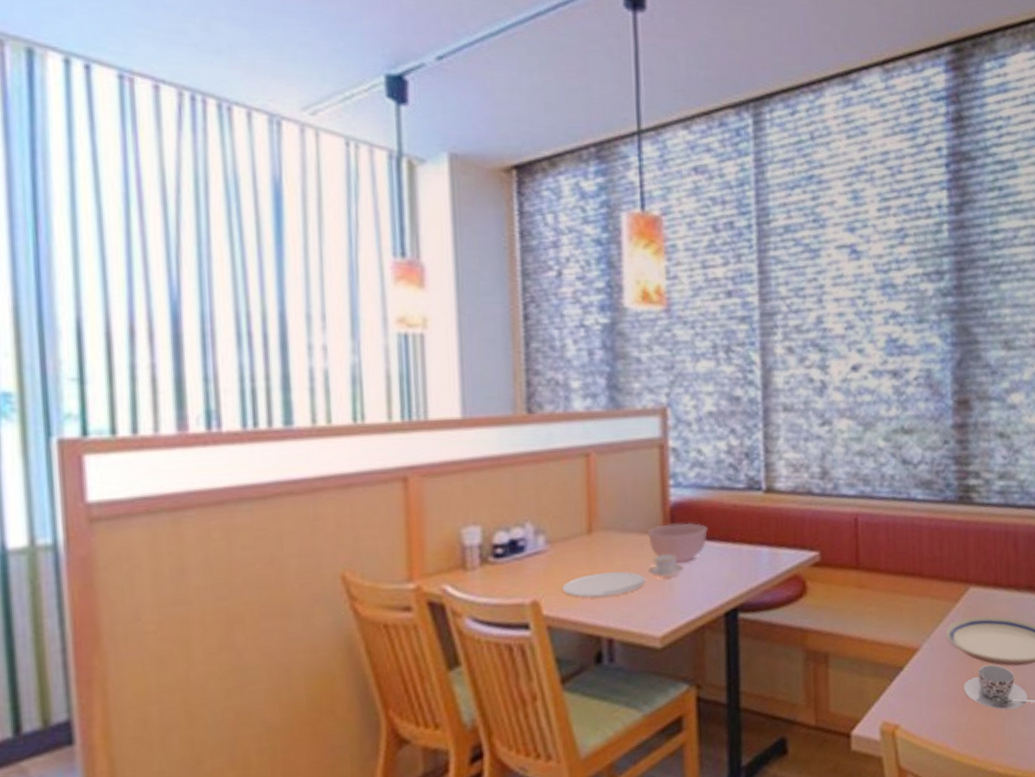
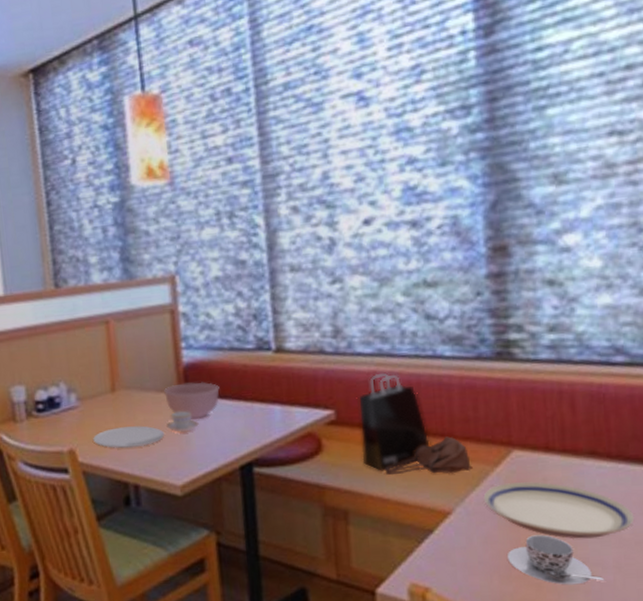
shopping bag: none [842,514,903,612] -> present [359,372,430,471]
handbag: none [863,575,936,615] -> present [384,436,471,476]

